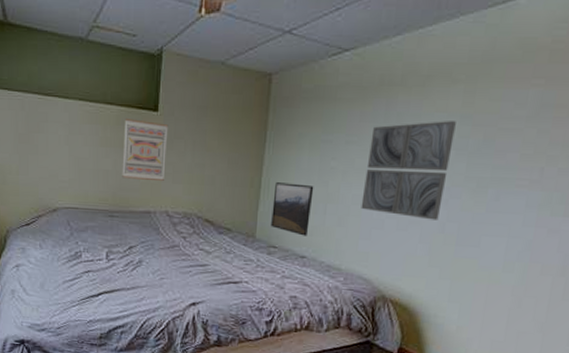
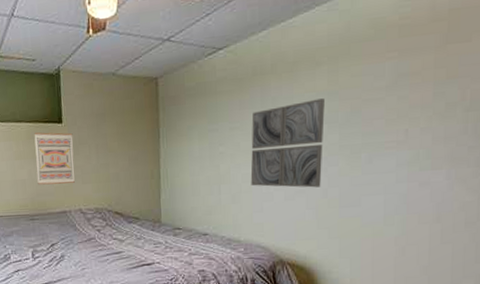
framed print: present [271,182,314,236] -> none [172,170,208,216]

